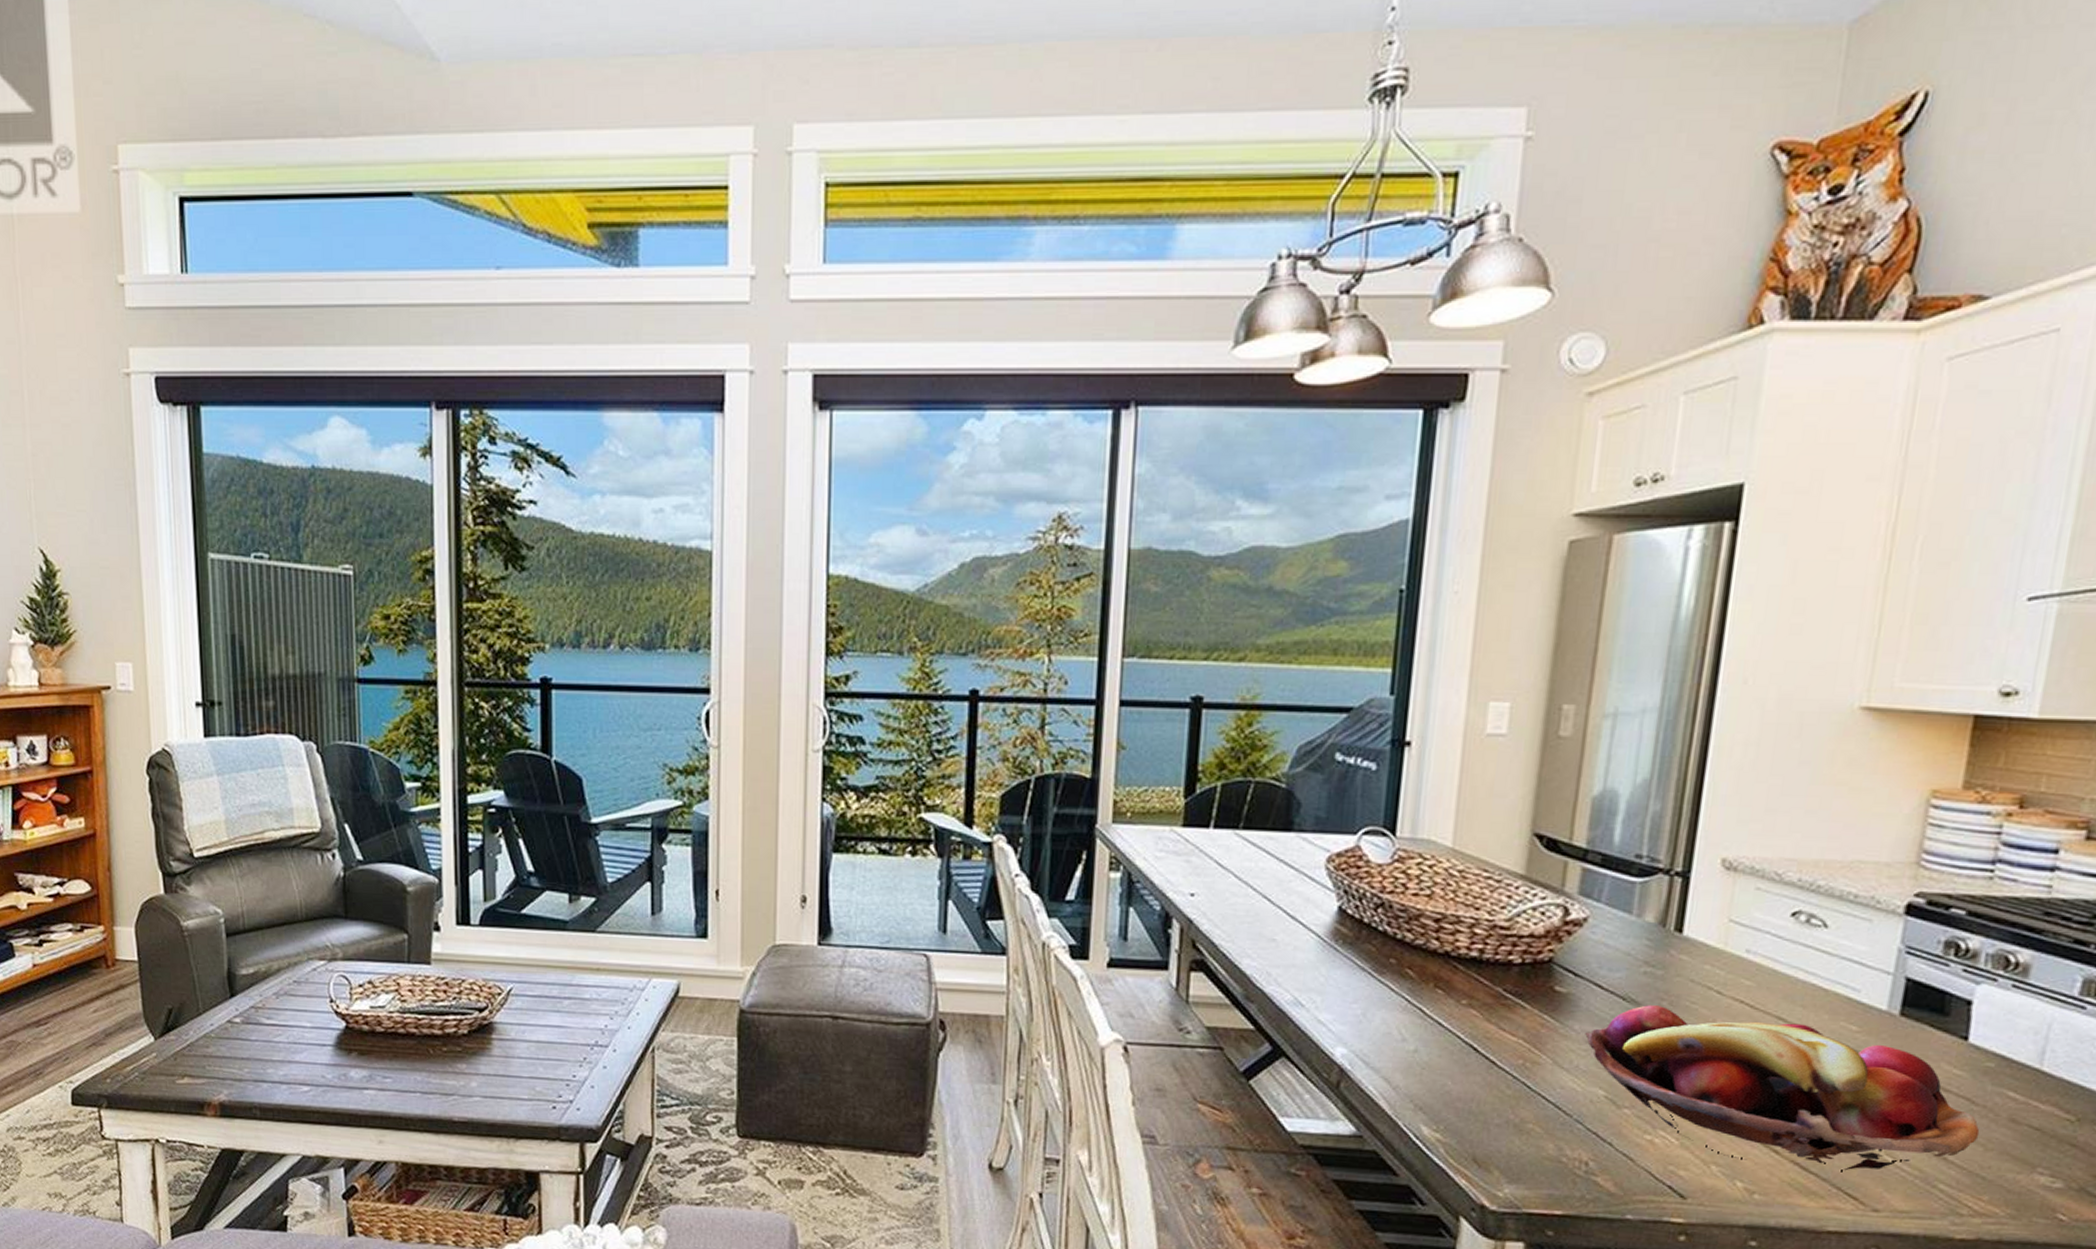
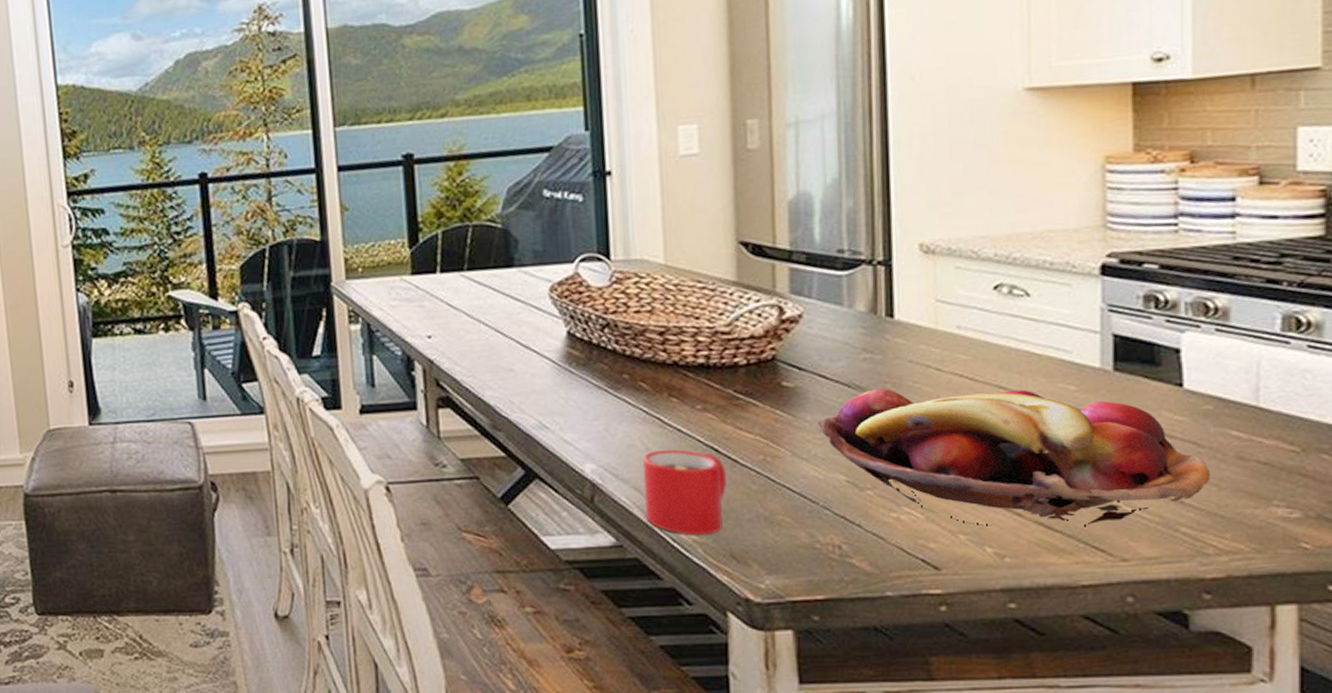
mug: none [1392,1041,1482,1135] -> present [643,449,727,535]

